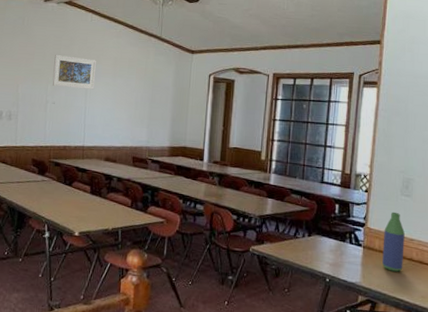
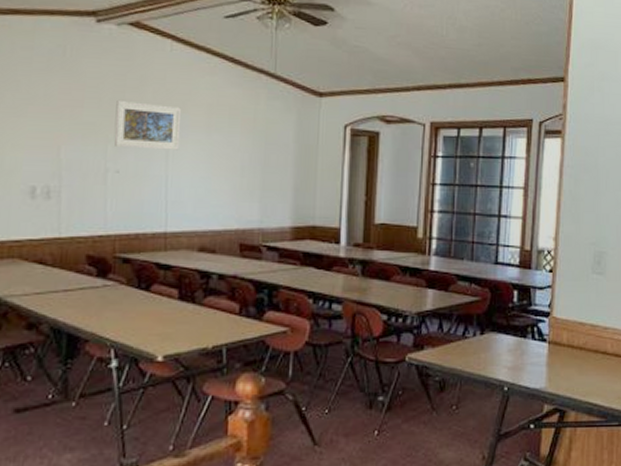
bottle: present [382,211,405,272] -> none [572,295,597,370]

